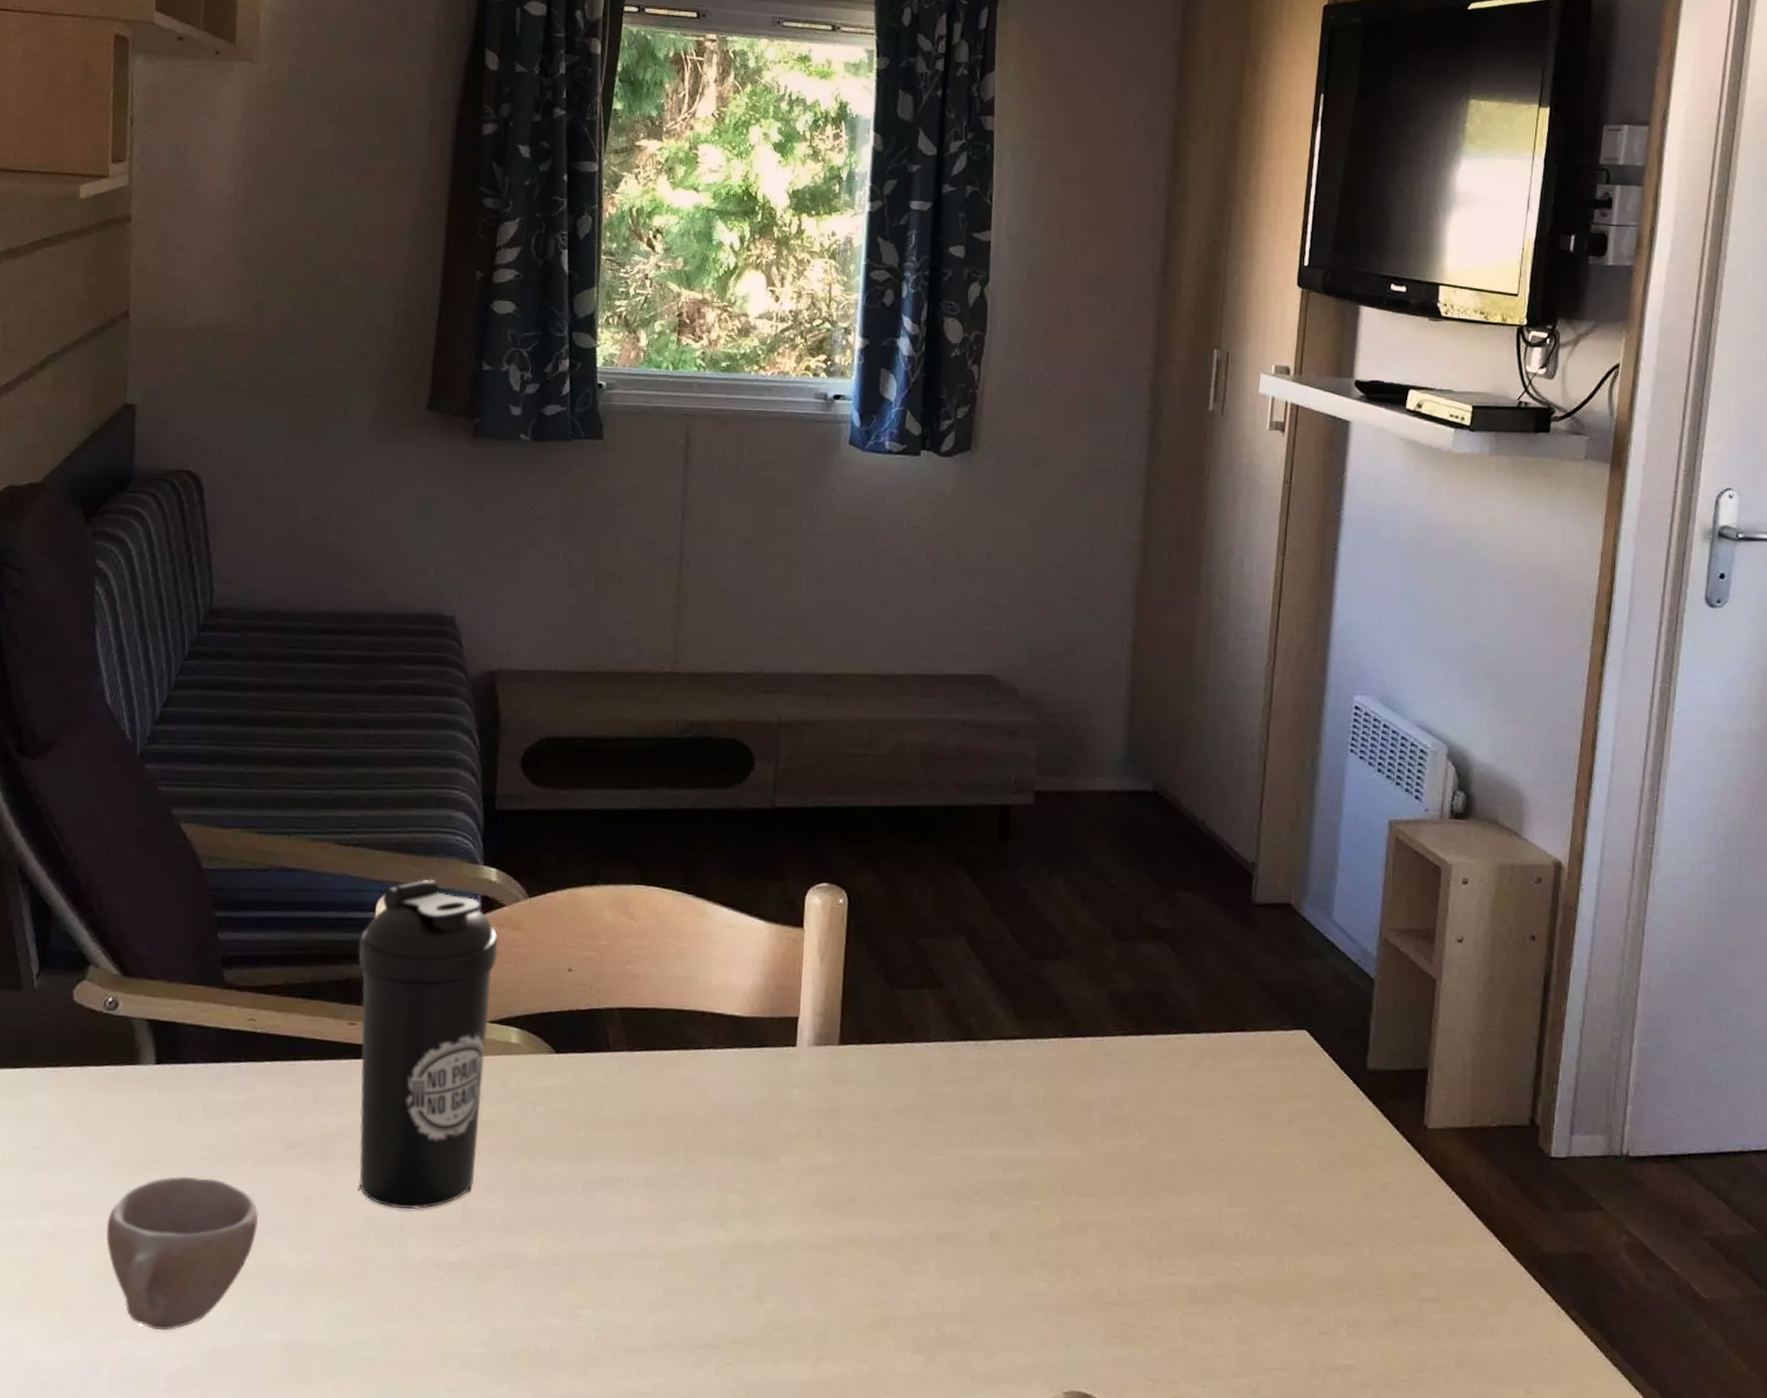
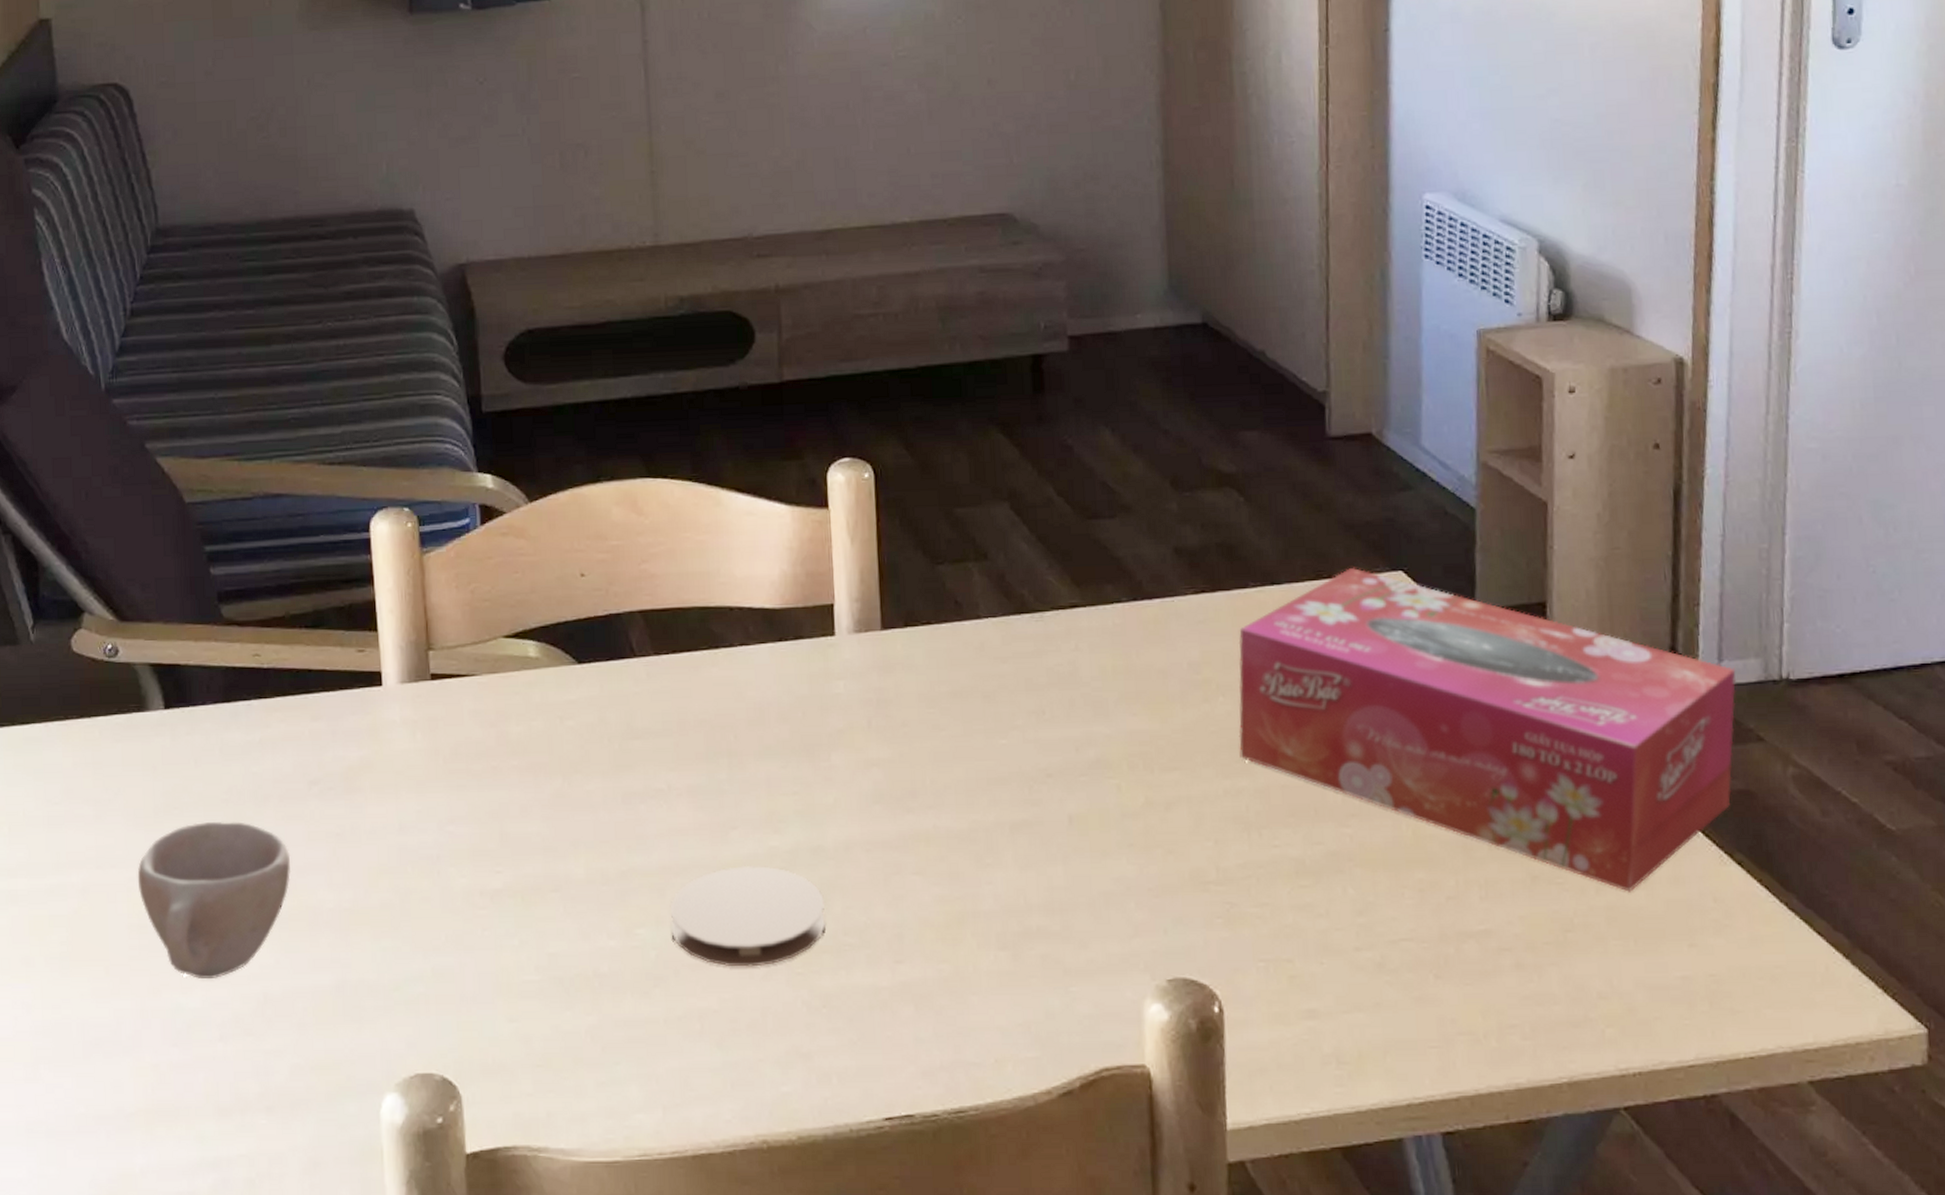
water bottle: present [358,879,498,1209] -> none [357,492,508,839]
coaster: none [613,1256,759,1355] -> present [669,865,825,967]
tissue box: none [1149,1023,1584,1339] -> present [1238,567,1736,892]

